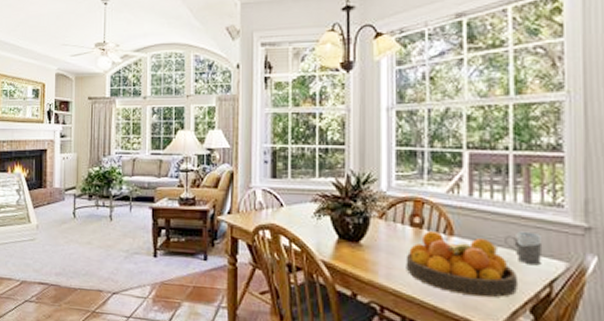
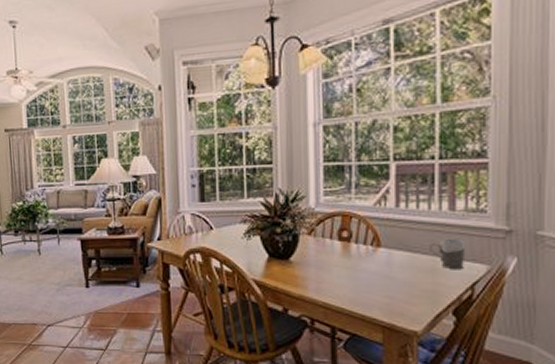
fruit bowl: present [406,230,519,298] -> none [334,243,442,304]

